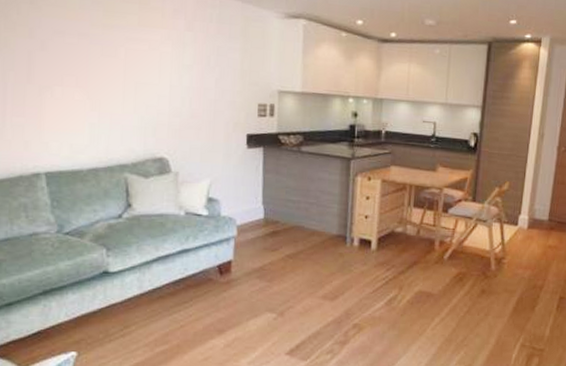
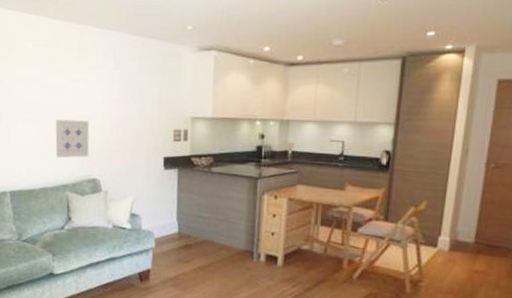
wall art: none [108,84,155,133] -> present [55,118,90,158]

